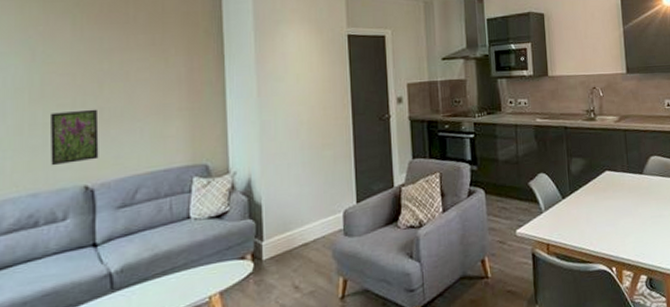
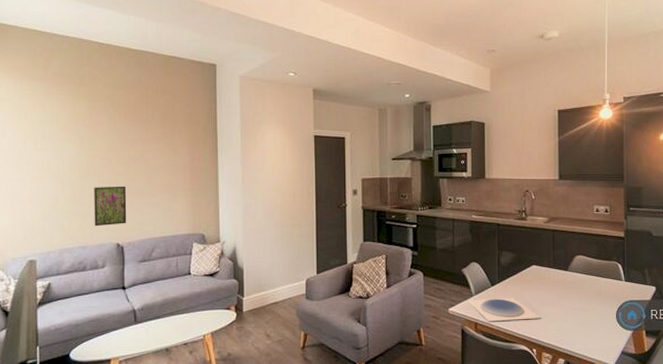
plate: none [537,210,619,241] -> present [467,297,541,322]

